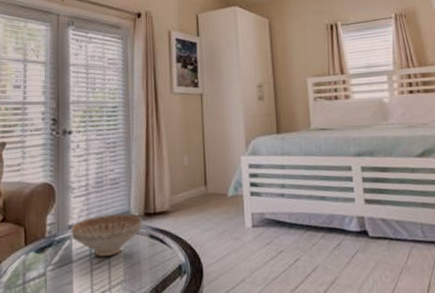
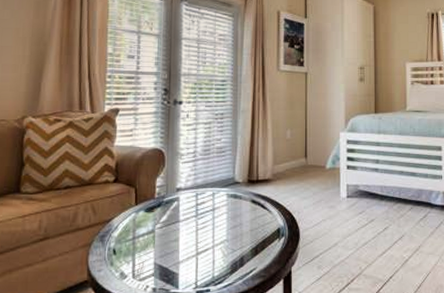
decorative bowl: present [71,214,143,256] -> none [179,180,246,217]

